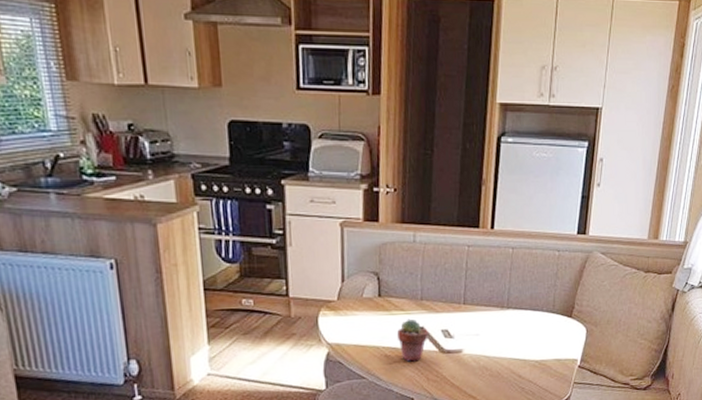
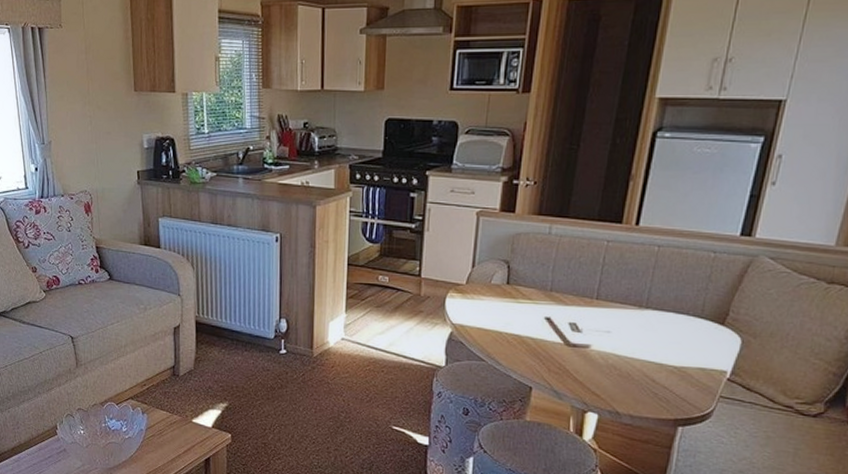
potted succulent: present [396,318,428,362] -> none [521,308,555,351]

